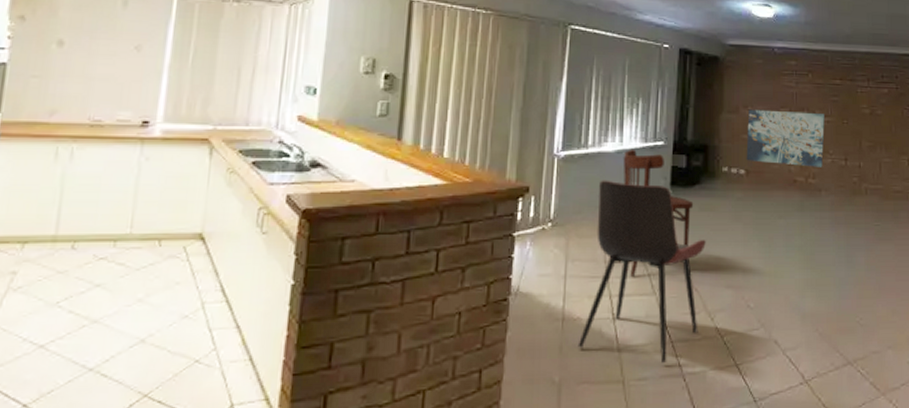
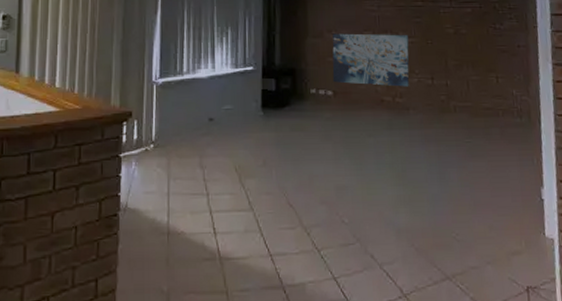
dining chair: present [577,180,706,363] -> none [183,104,298,275]
dining chair: present [607,150,694,277] -> none [206,75,285,194]

